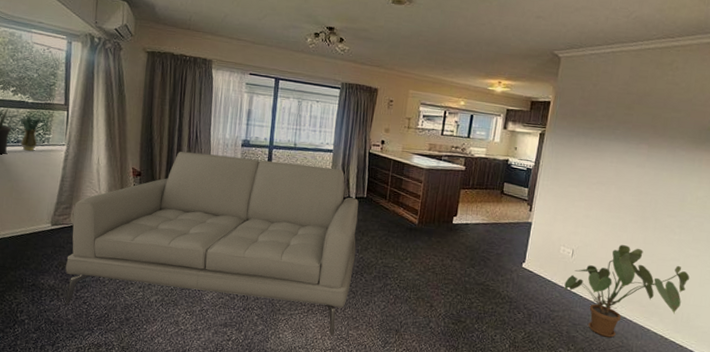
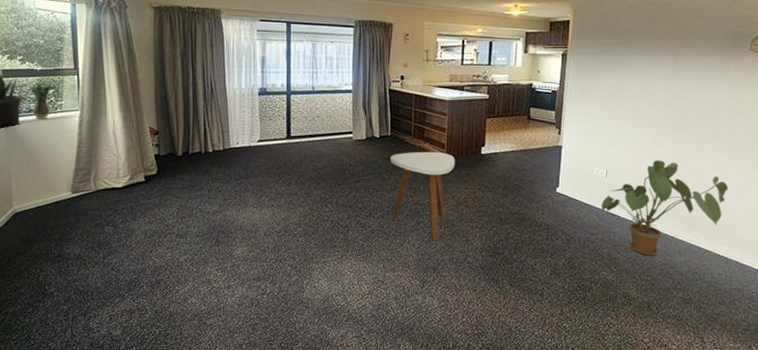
sofa: present [65,151,359,336] -> none [90,105,386,280]
side table: none [360,215,427,305] -> present [390,151,455,242]

